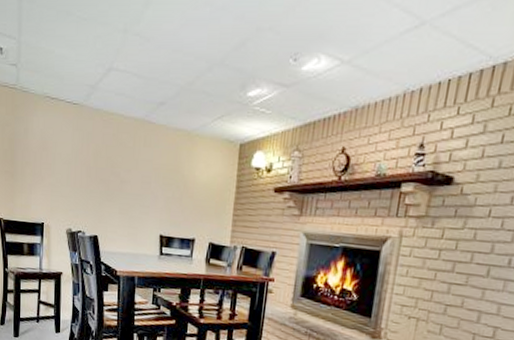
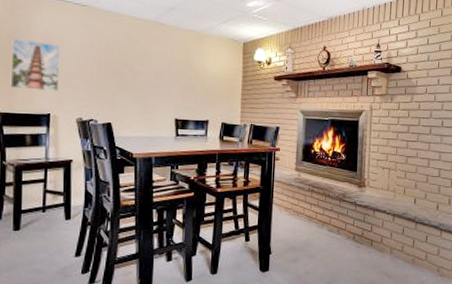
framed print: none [11,141,53,199] -> present [10,37,60,91]

